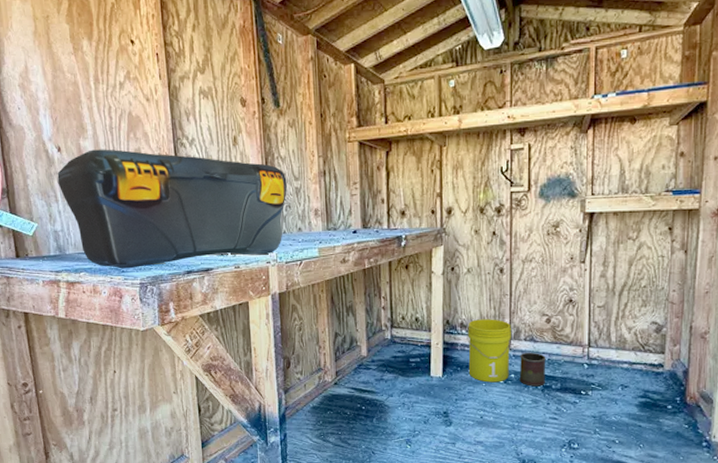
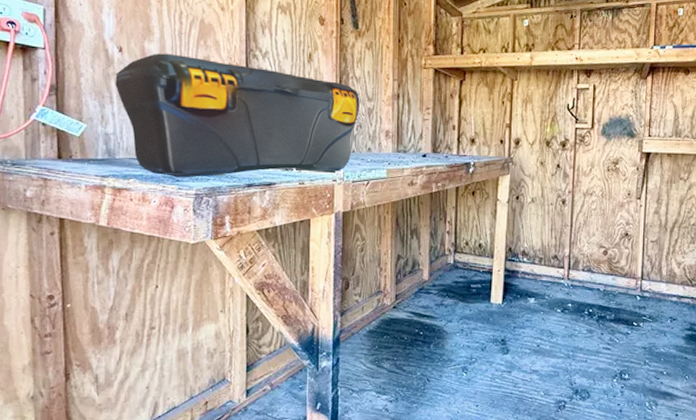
bucket: present [466,319,511,383] -> none [527,248,570,311]
paint can: present [519,352,546,387] -> none [576,282,602,317]

